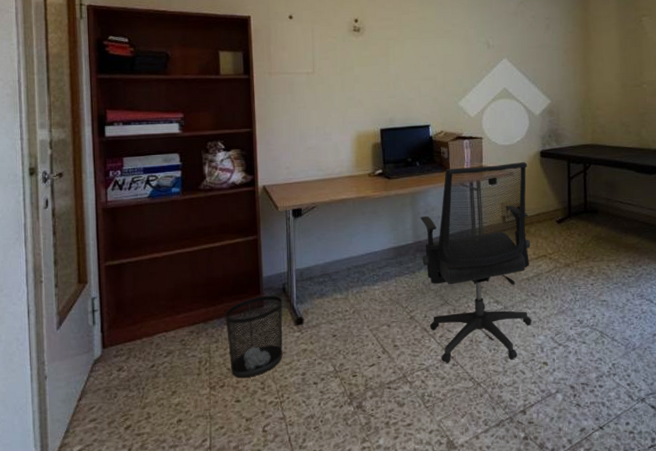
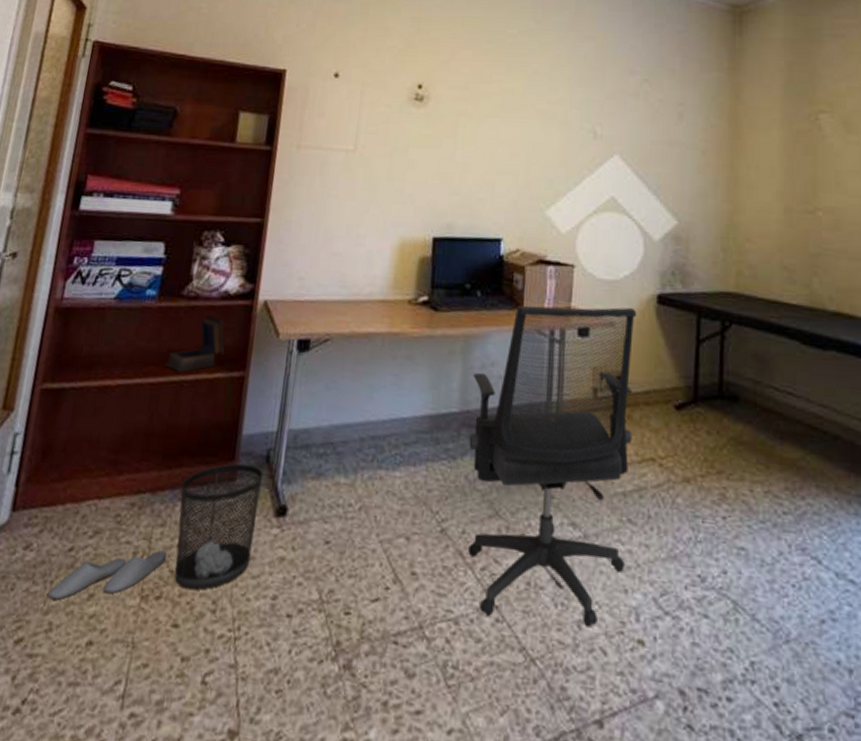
slippers: none [143,357,223,399] -> present [48,550,167,600]
decorative box: none [196,201,240,243] -> present [165,315,225,373]

